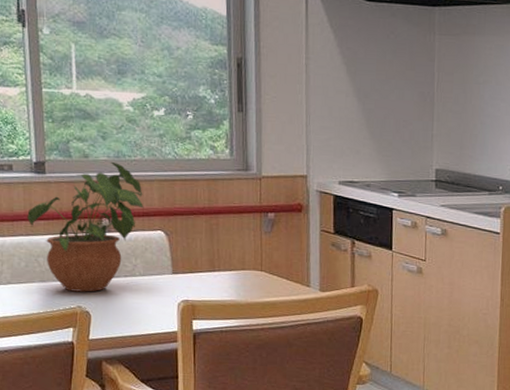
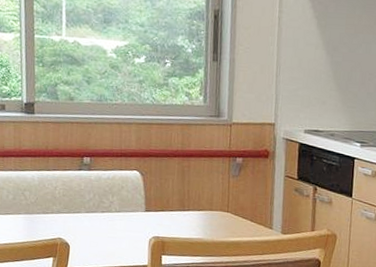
potted plant: present [27,162,144,292] -> none [16,105,122,225]

